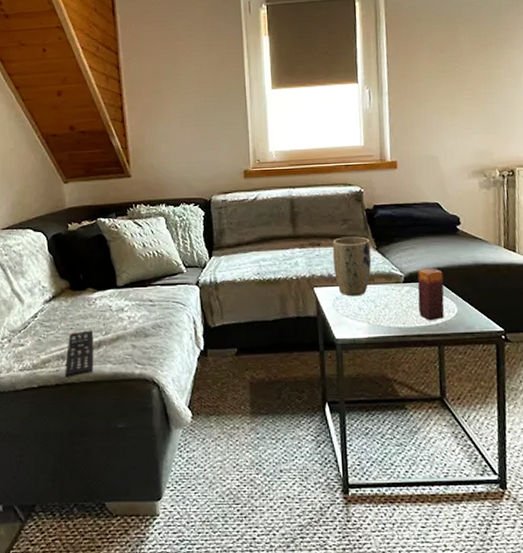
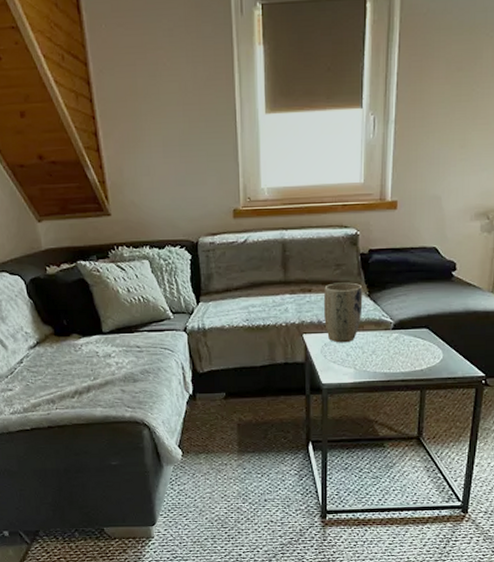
remote control: present [65,330,94,378] -> none [56,375,85,420]
candle: present [417,268,445,321] -> none [405,315,433,367]

